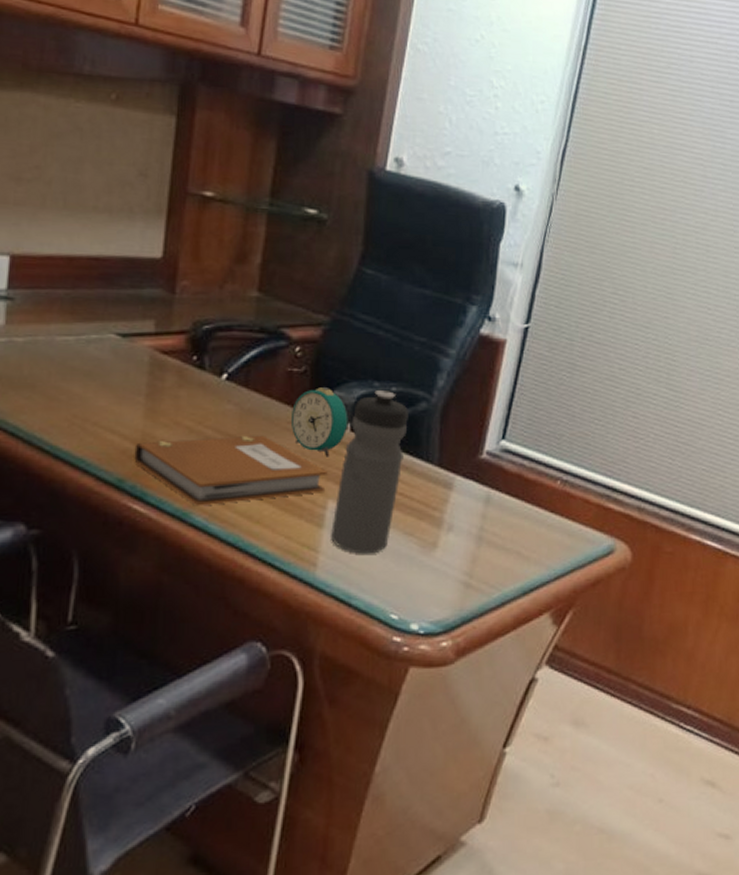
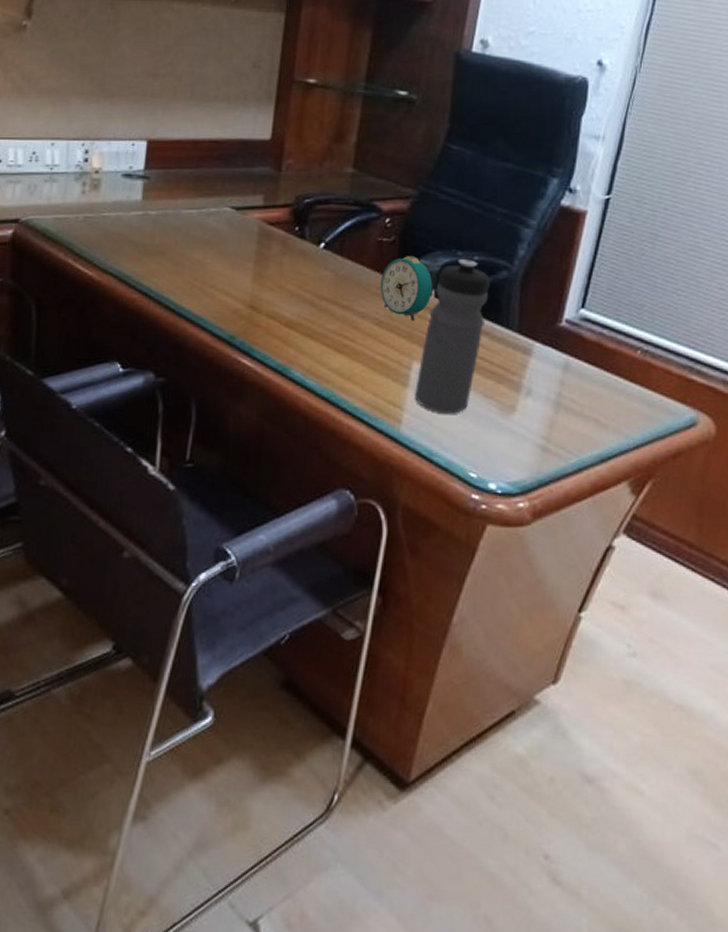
notebook: present [134,435,328,506] -> none [243,299,413,363]

